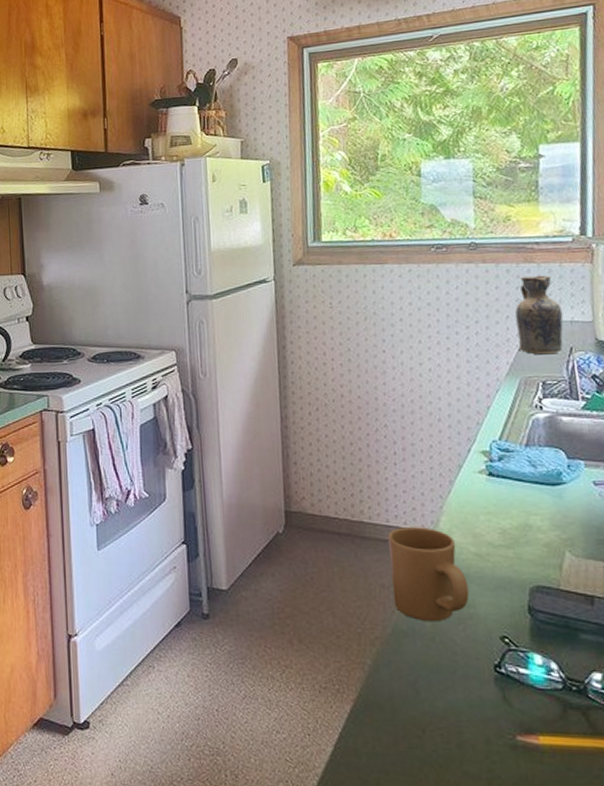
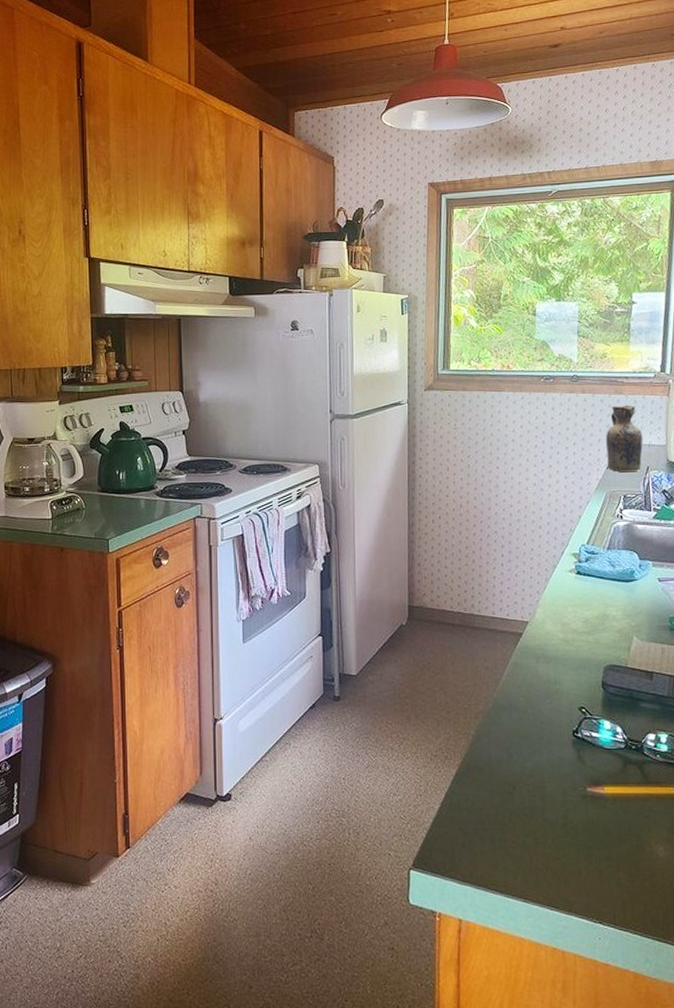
mug: present [387,527,470,622] -> none [492,618,557,697]

